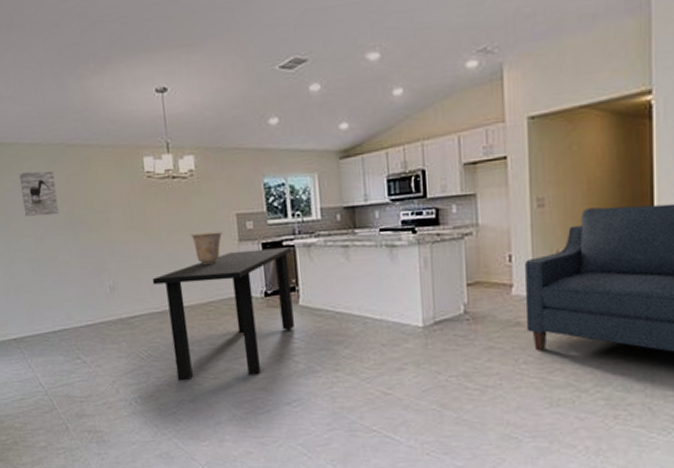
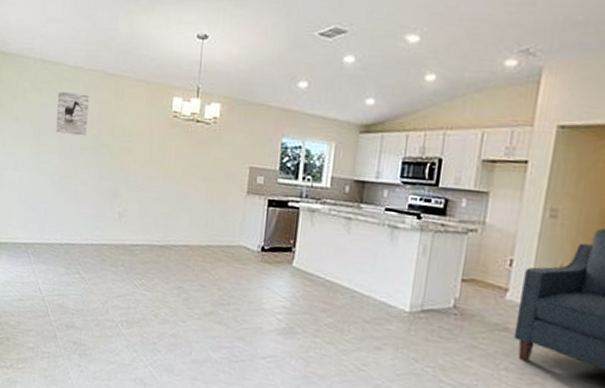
dining table: present [152,247,294,381] -> none [159,202,296,325]
vessel: present [190,232,223,264] -> none [202,178,234,210]

